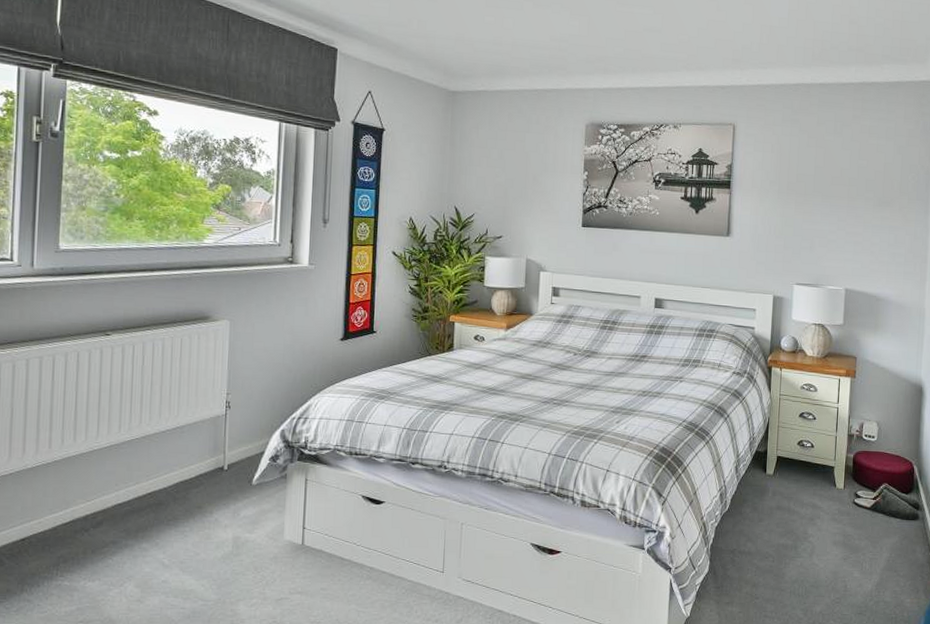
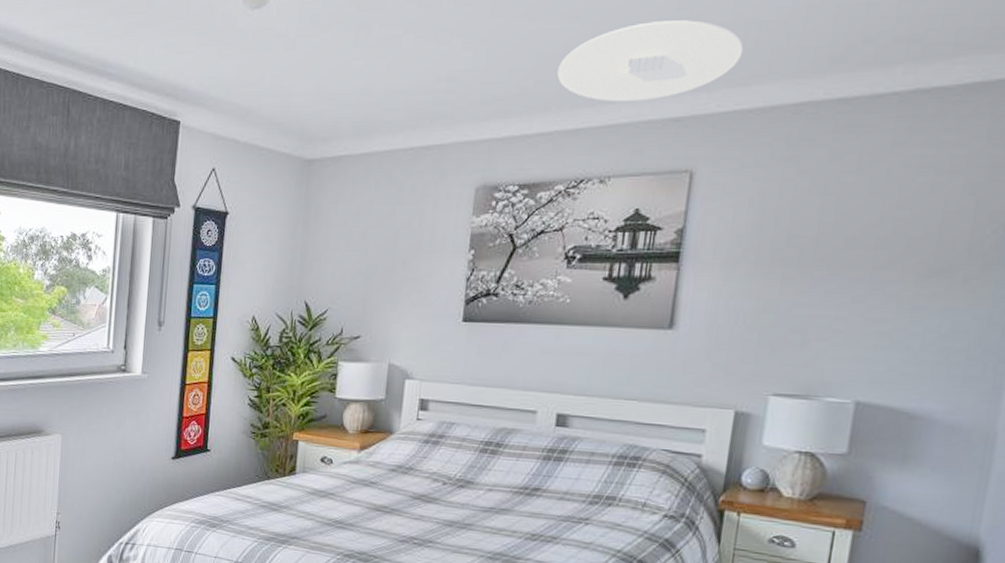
ceiling light: none [640,16,761,72] -> present [557,20,744,101]

